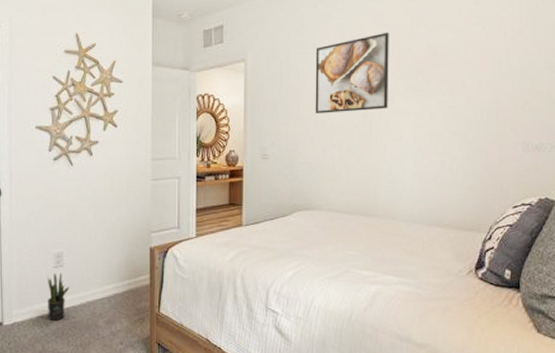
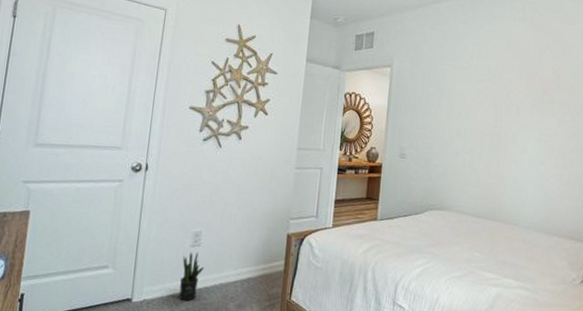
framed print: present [315,32,389,113] -> none [451,54,520,123]

